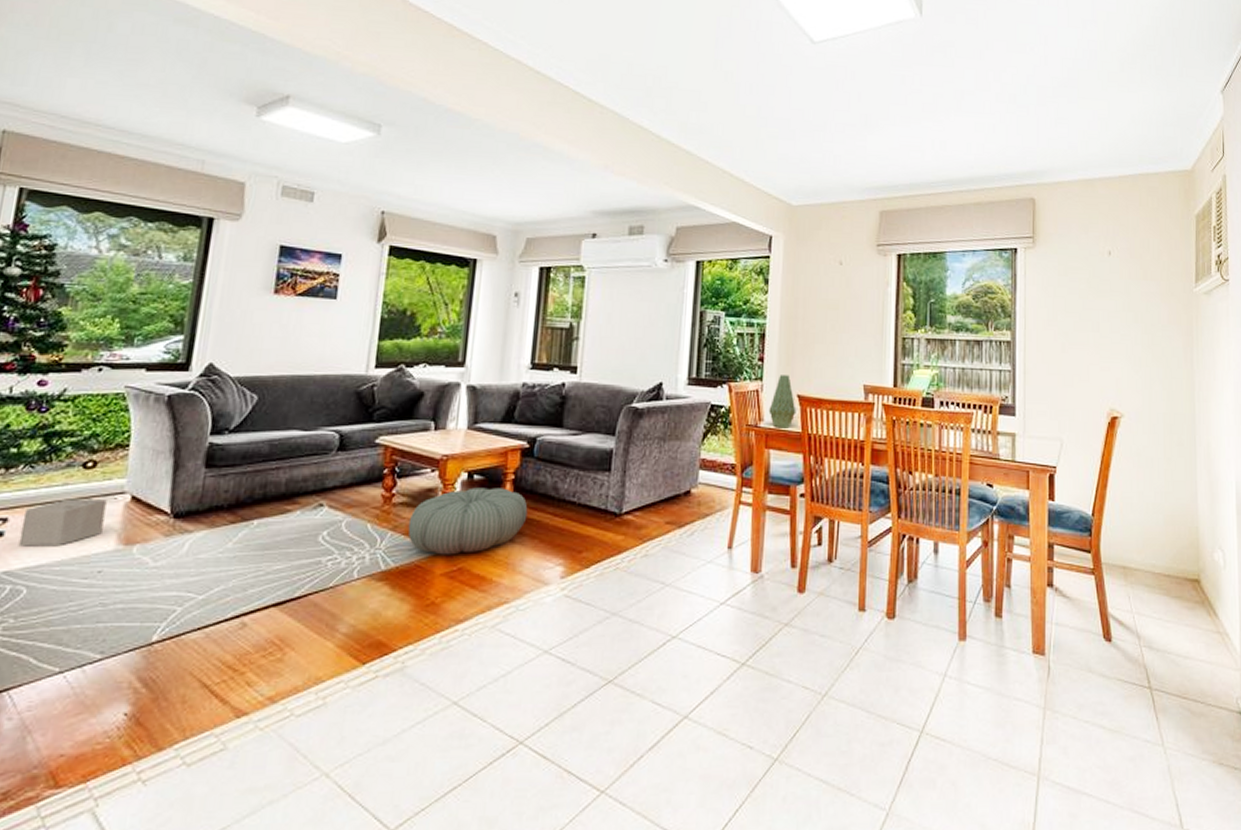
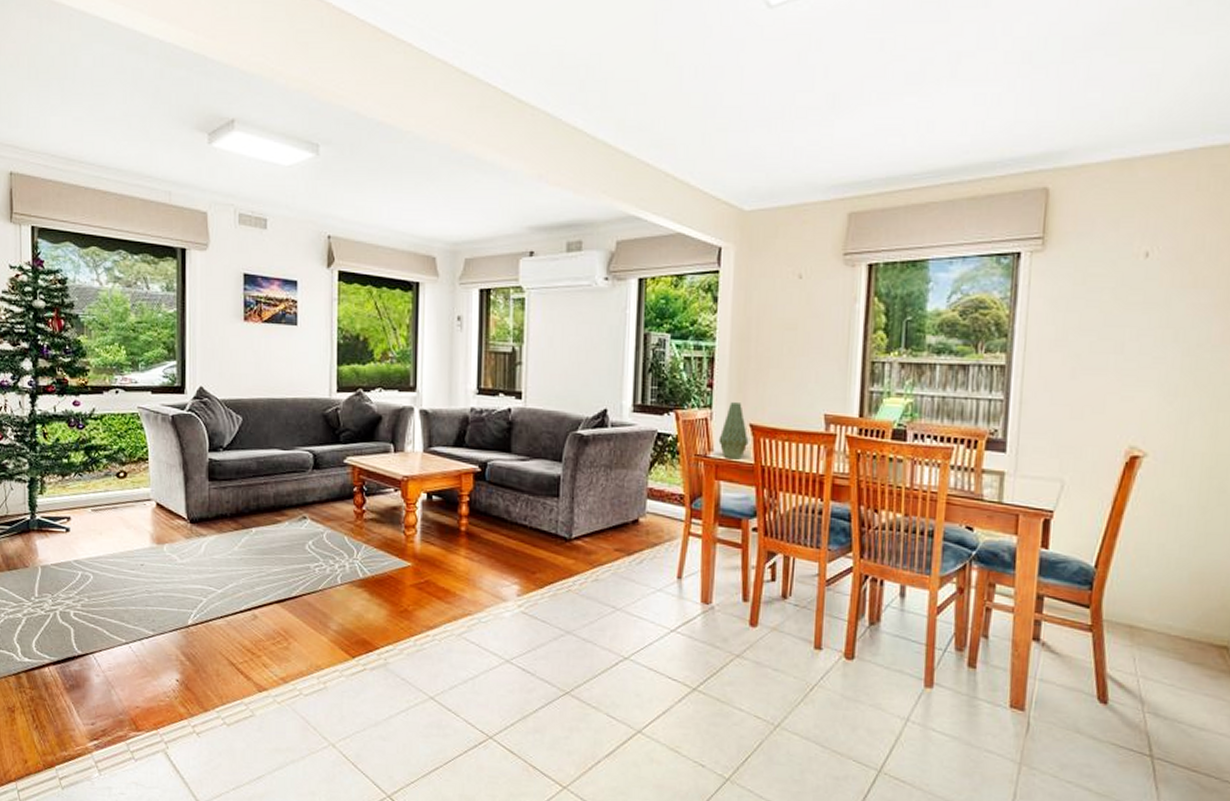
gift box: present [18,499,107,547] -> none [81,503,139,542]
pouf: present [408,487,528,555] -> none [379,507,483,569]

